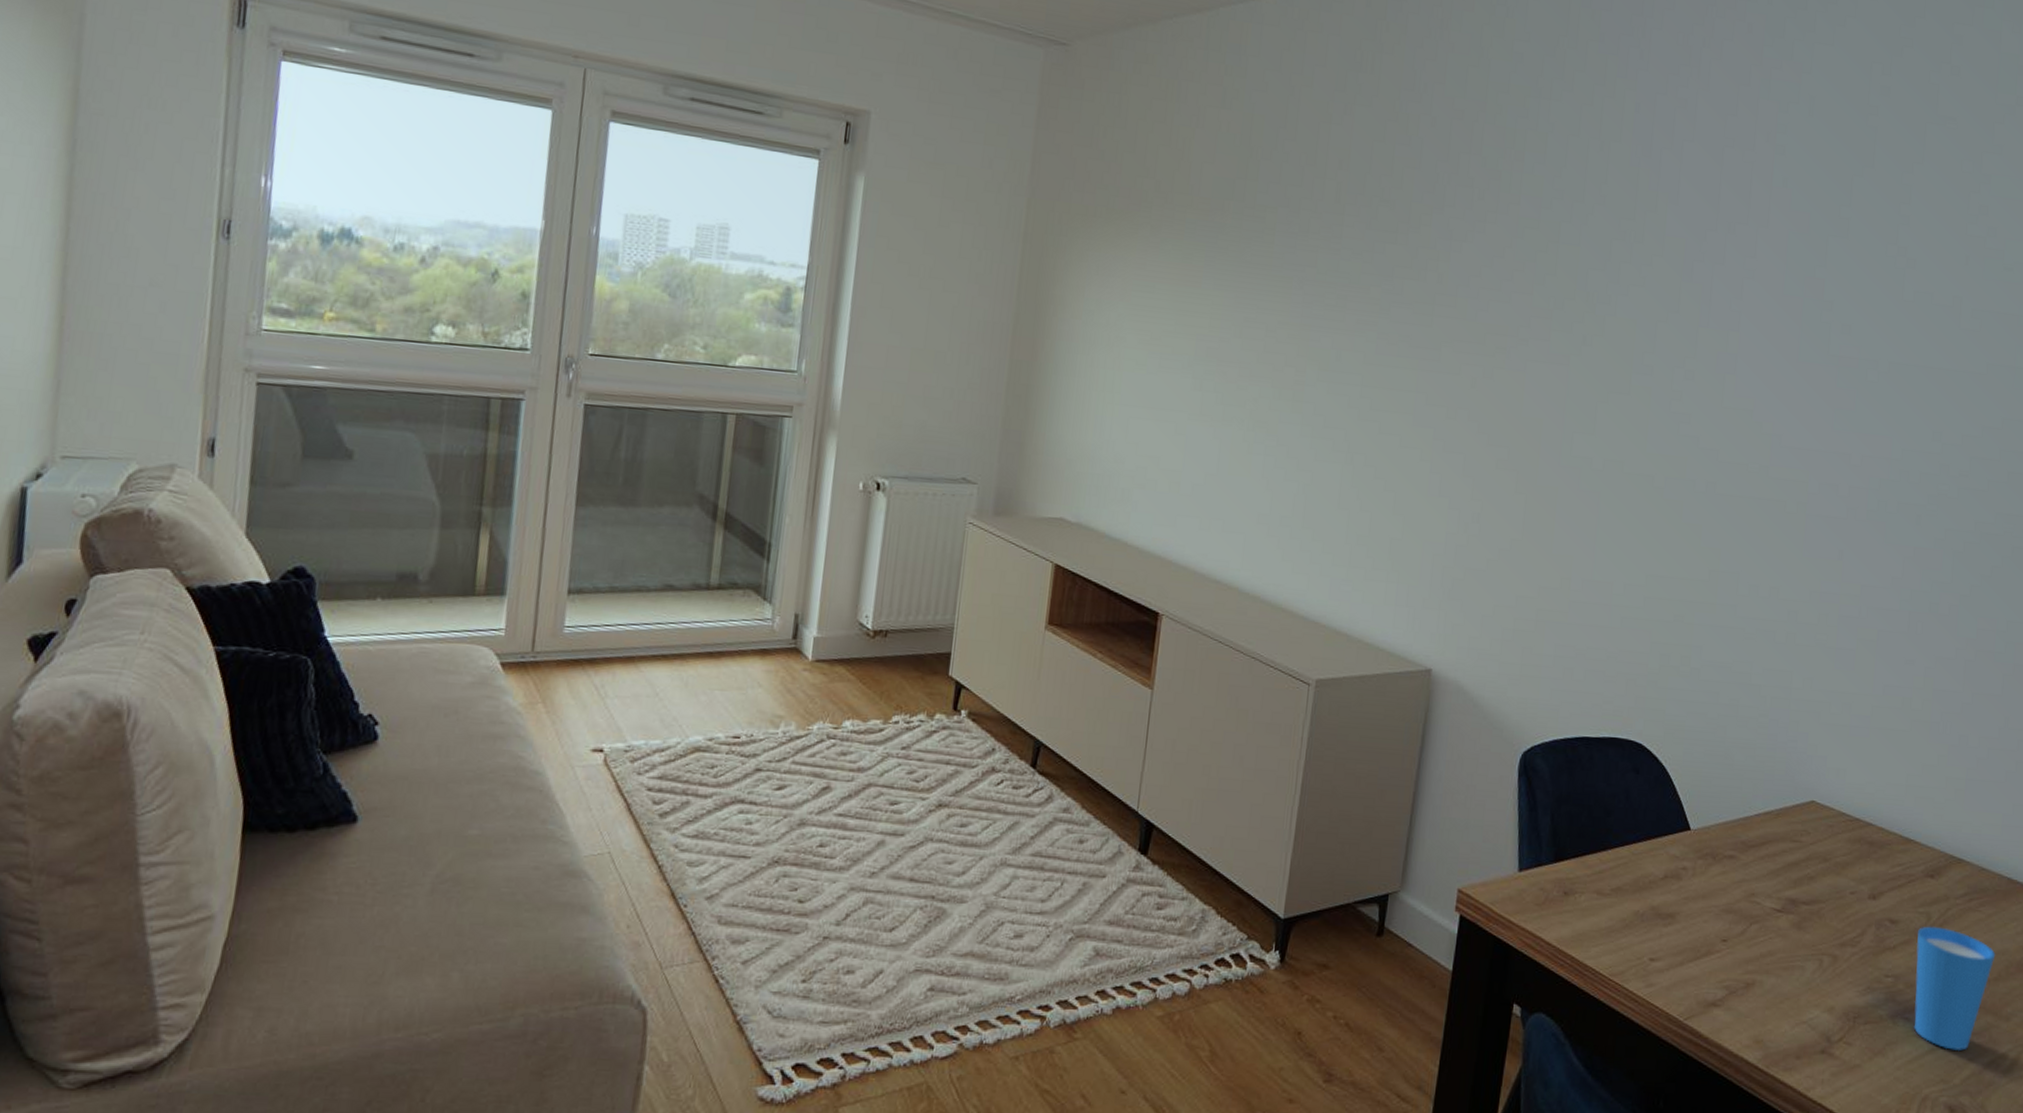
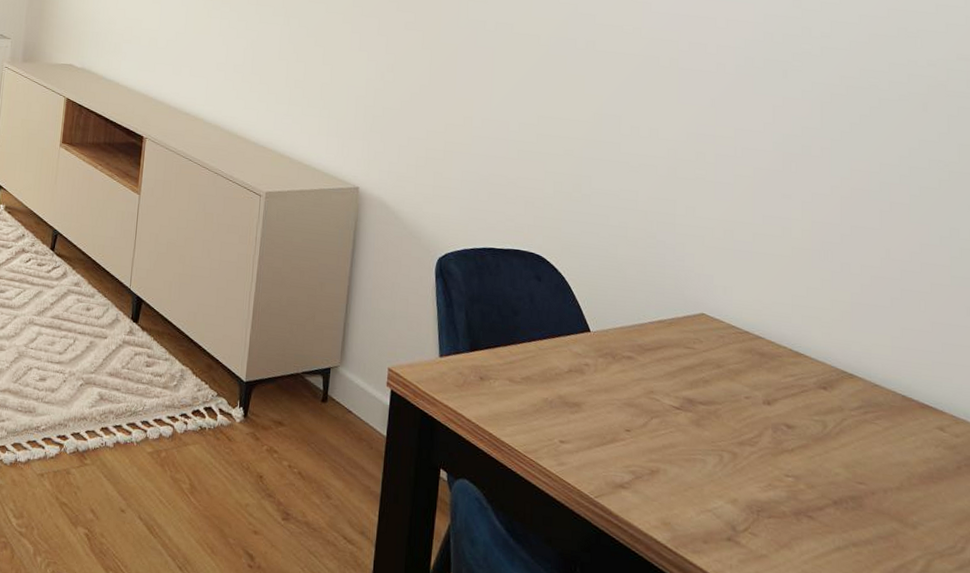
cup: present [1913,926,1996,1051] -> none [814,433,896,552]

